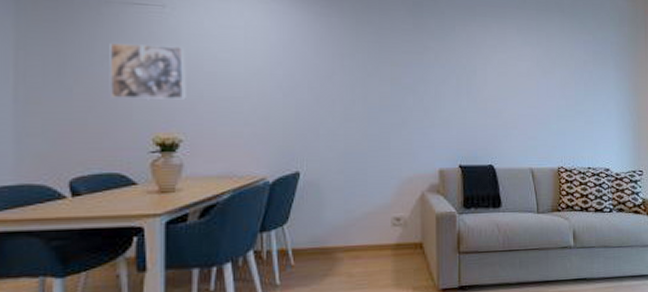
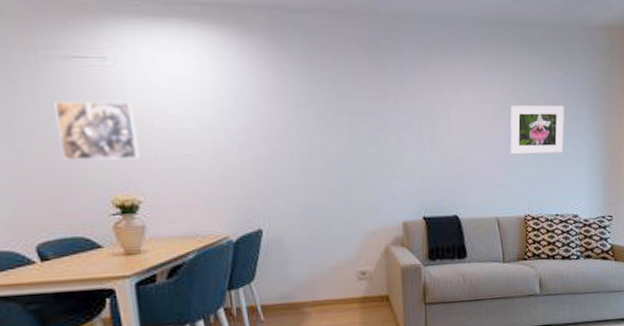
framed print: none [544,64,594,109] -> present [511,106,564,154]

